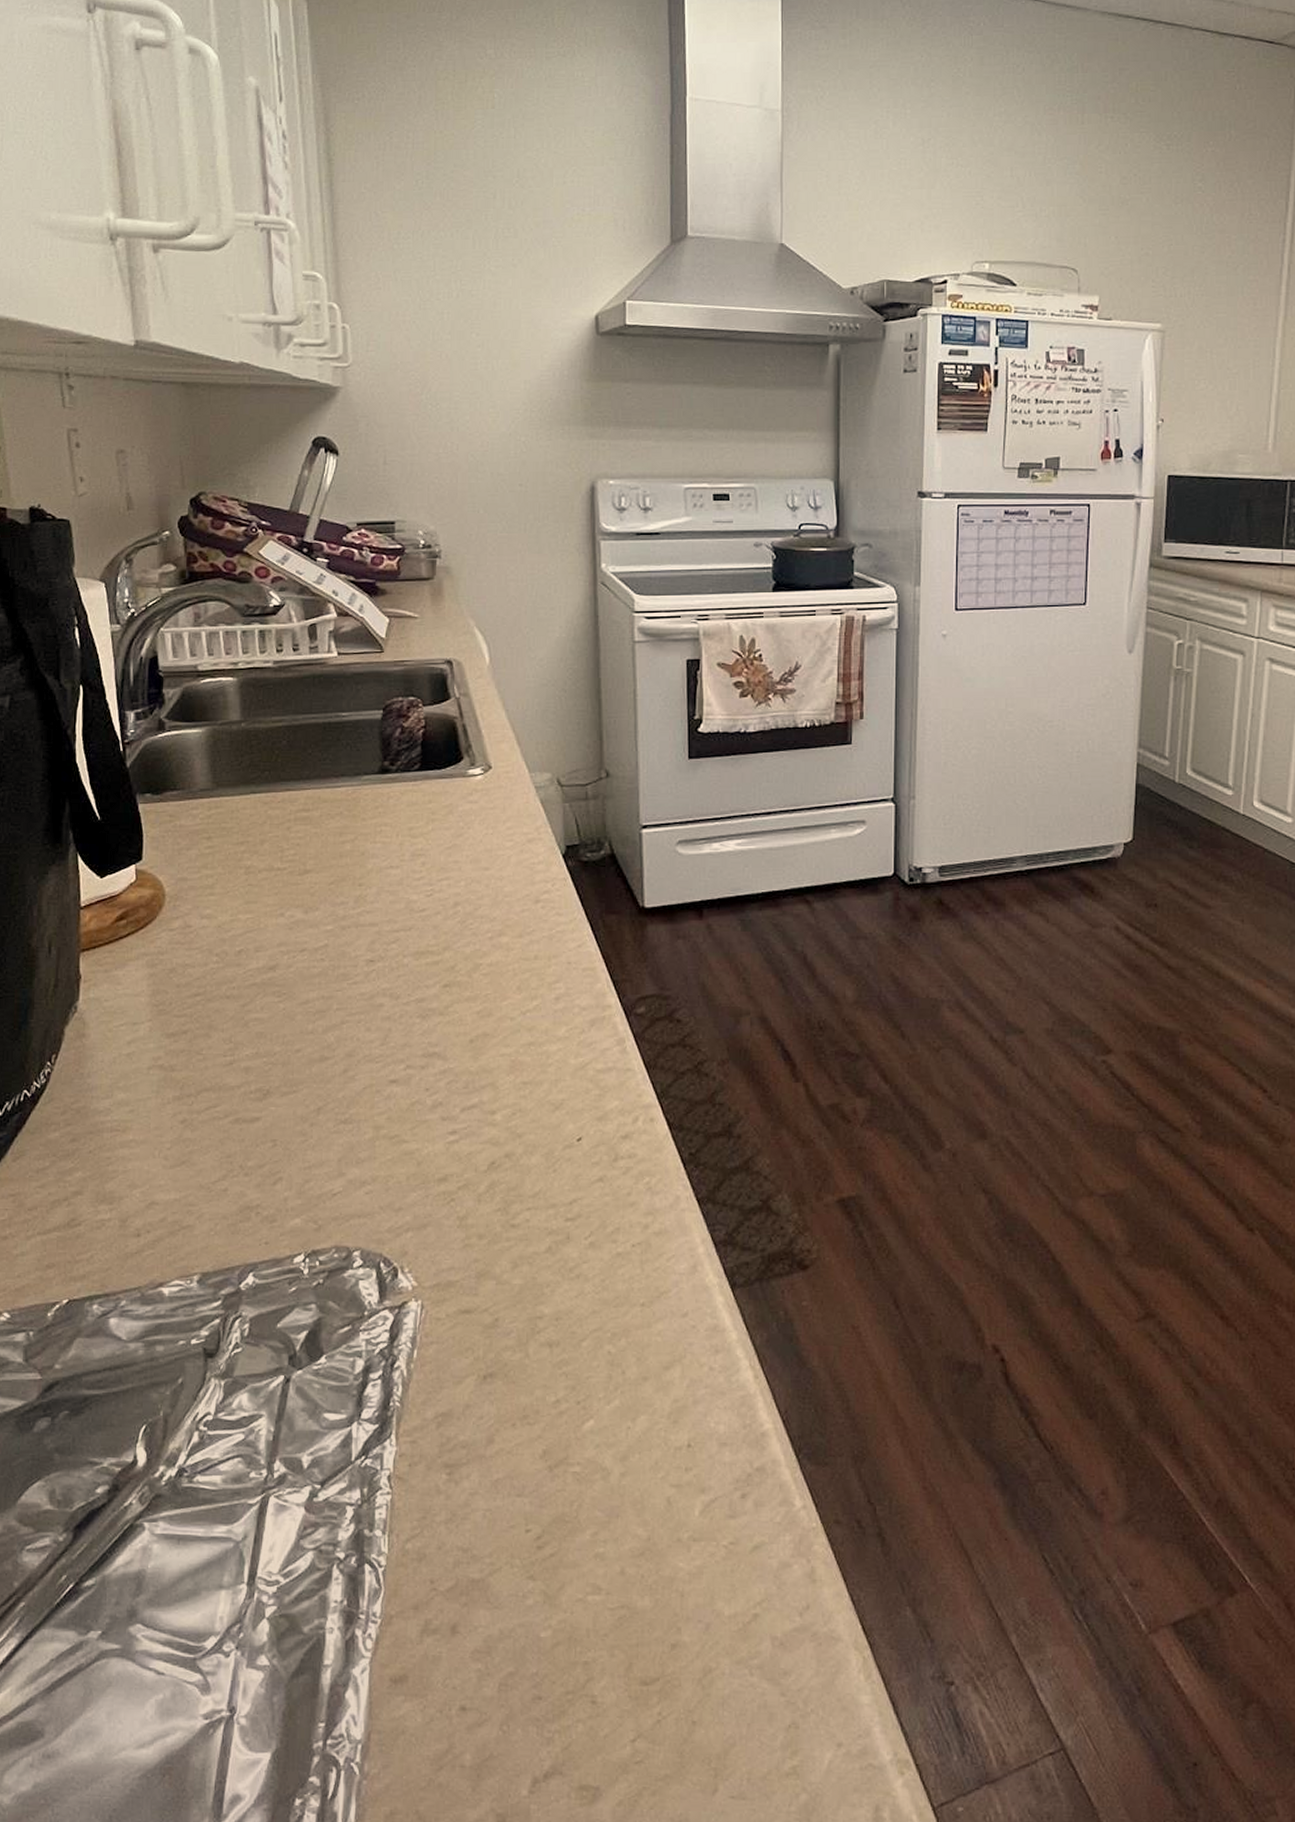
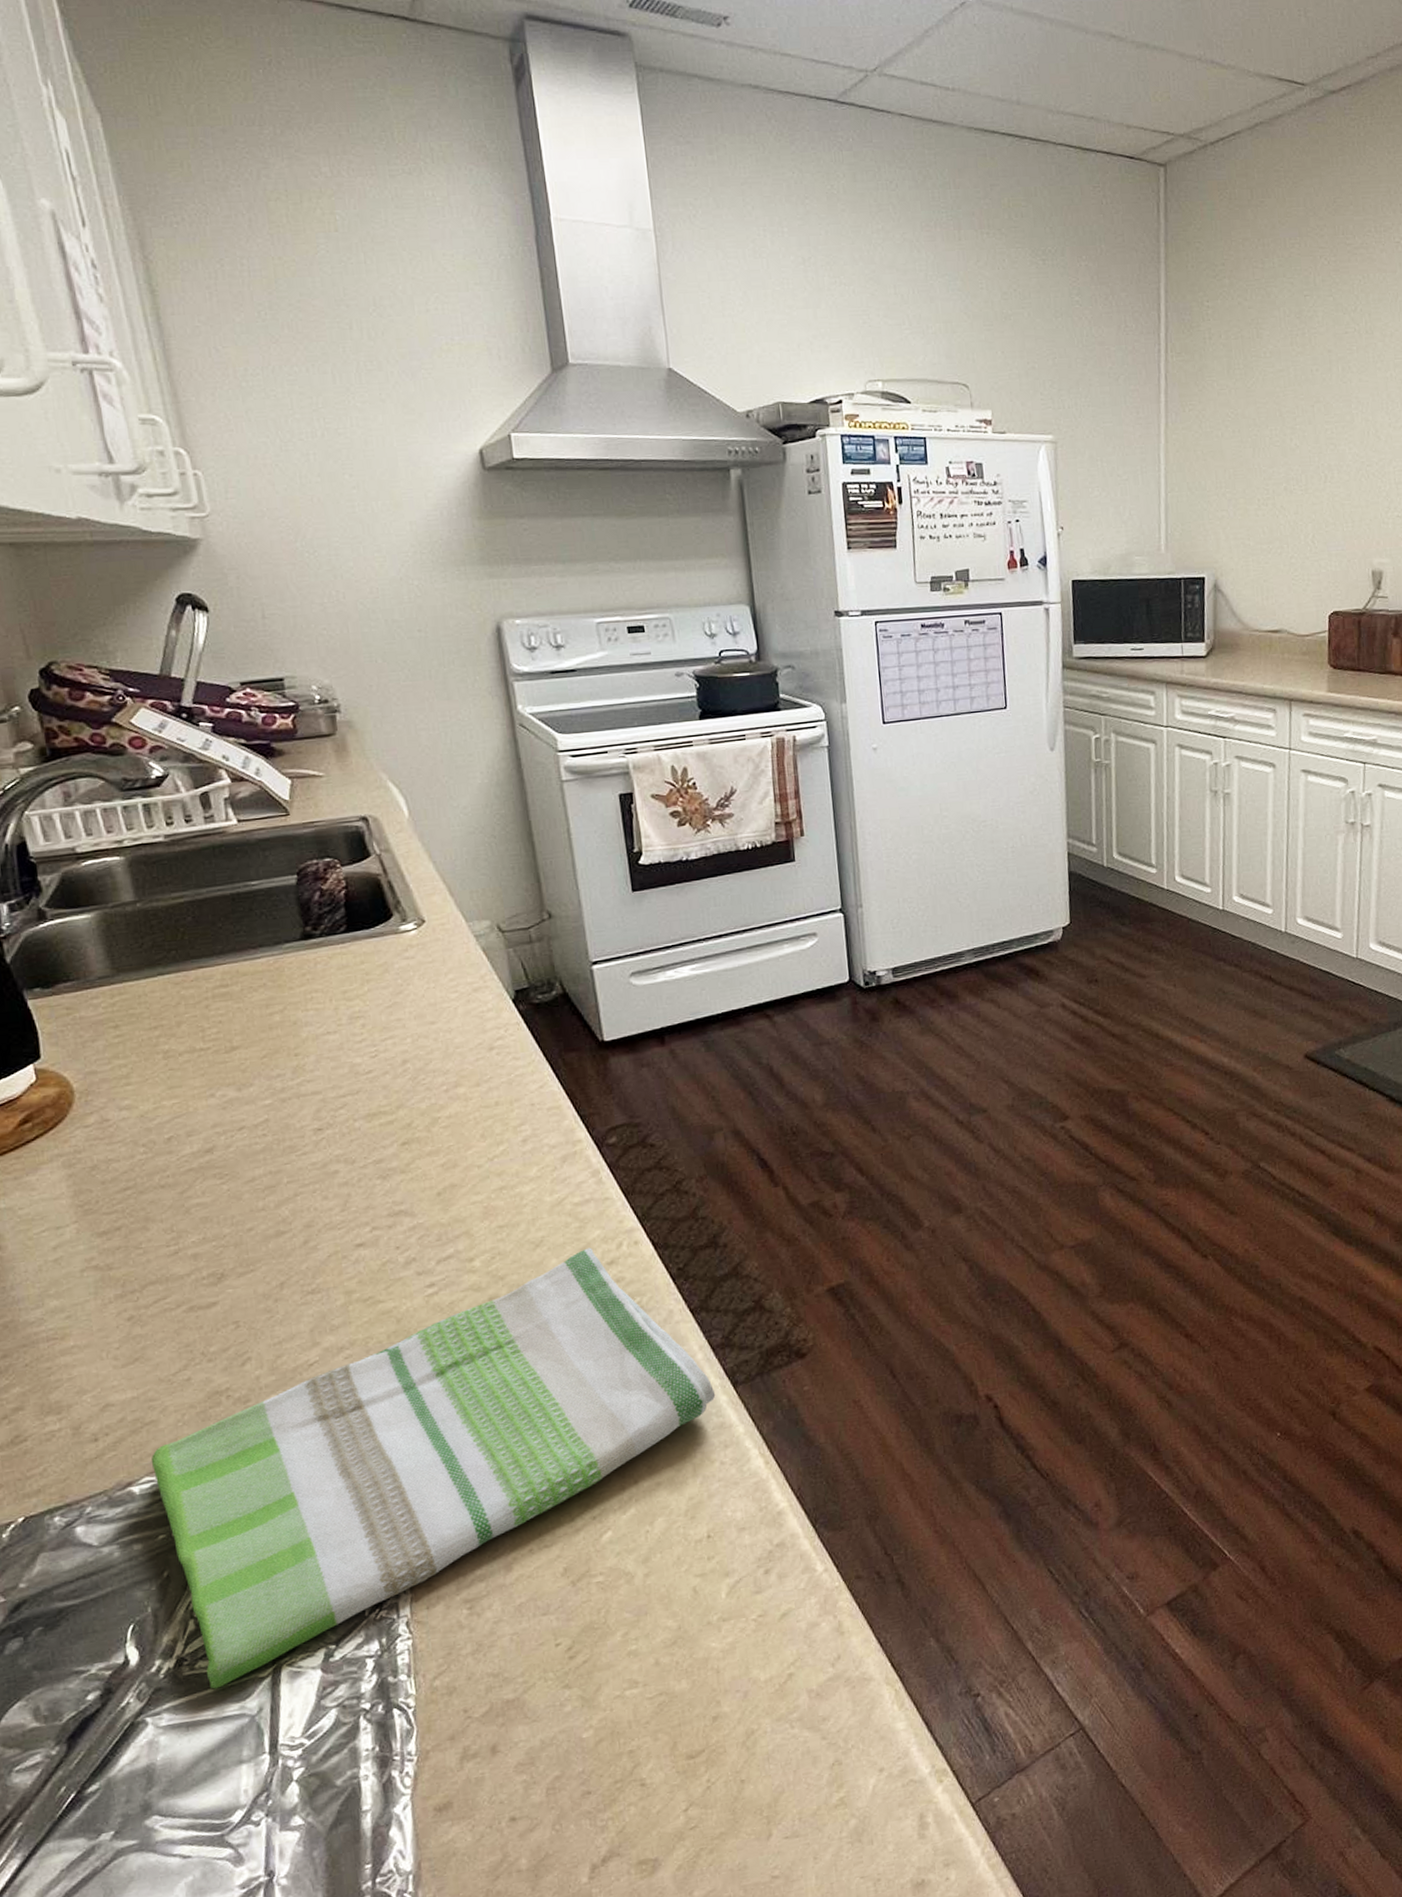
dish towel: none [182,1118,713,1507] -> present [151,1247,716,1689]

